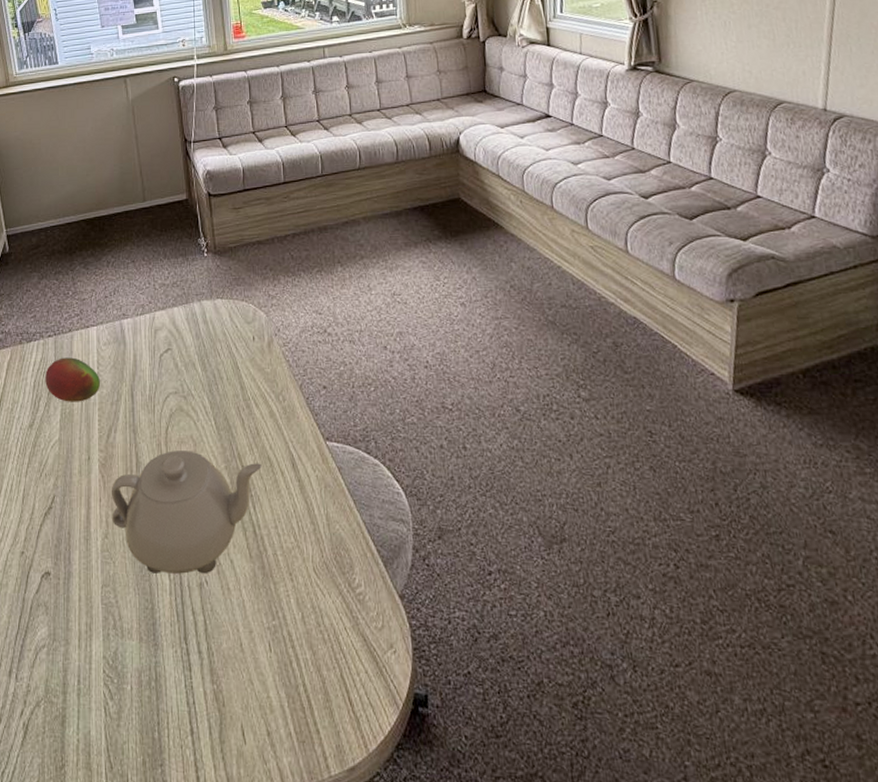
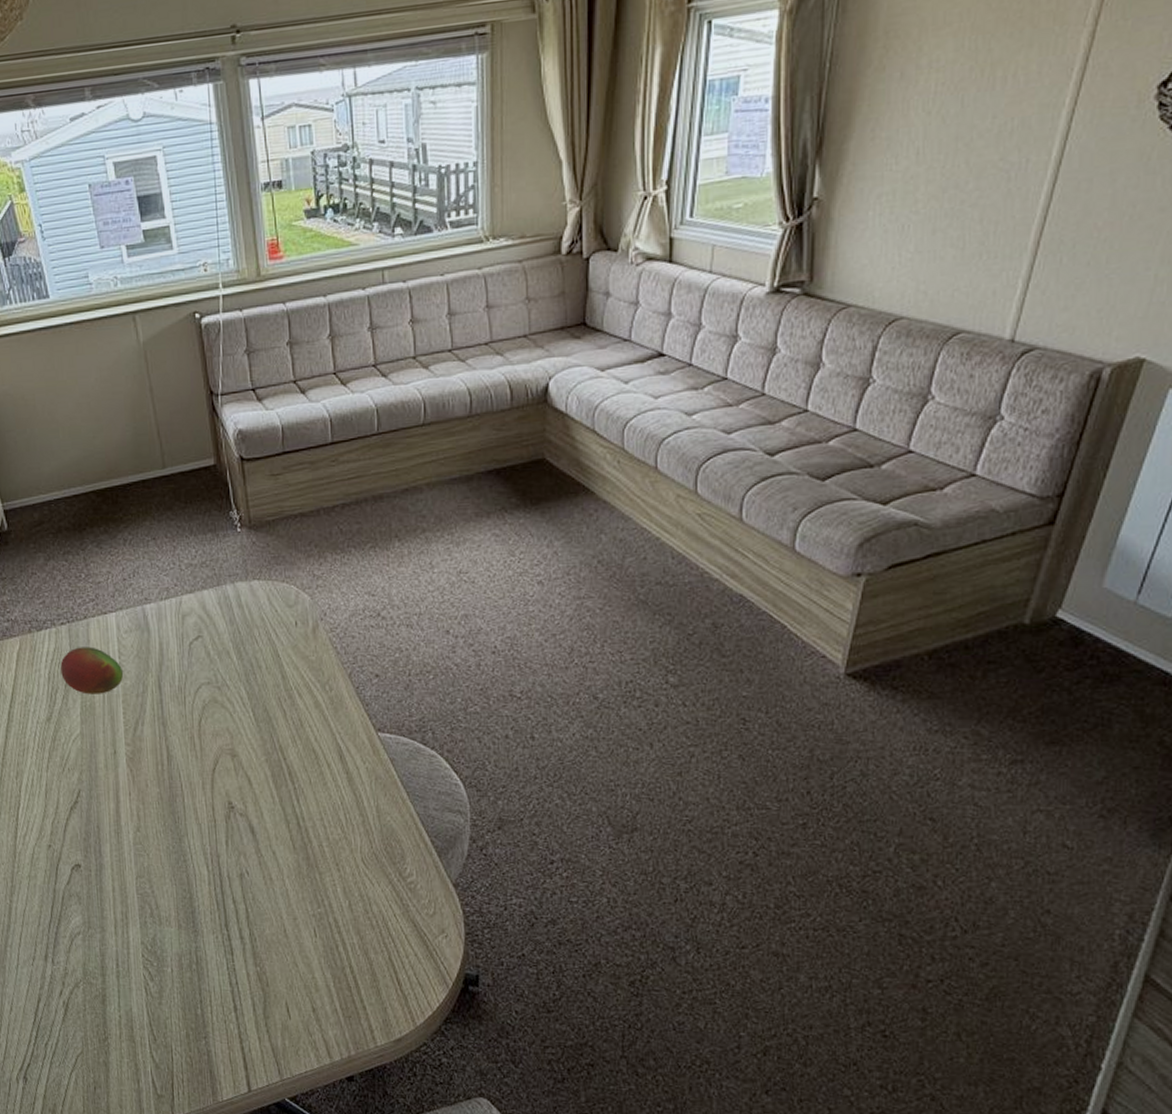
teapot: present [111,451,262,574] -> none [141,743,306,865]

